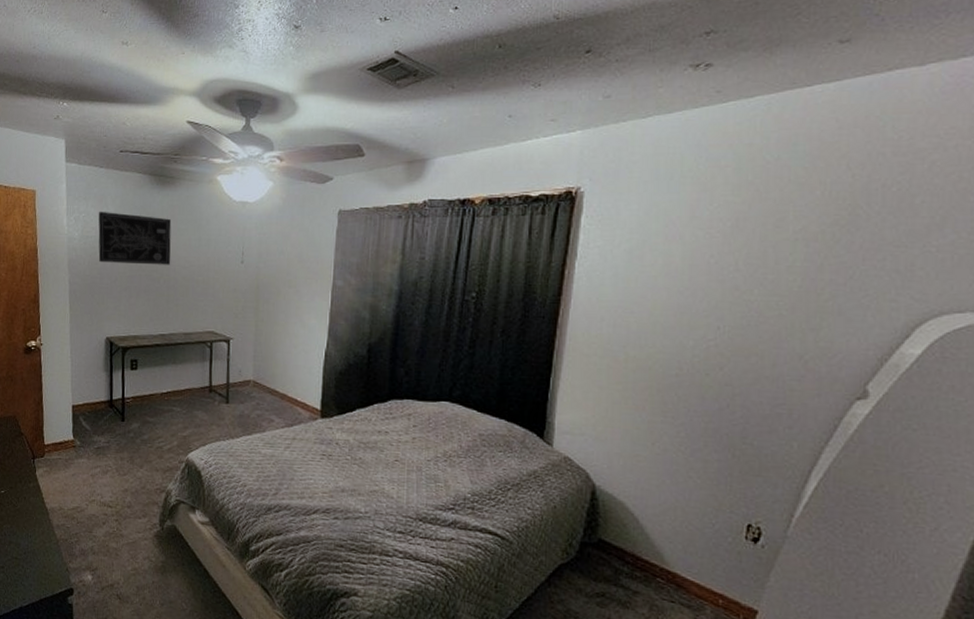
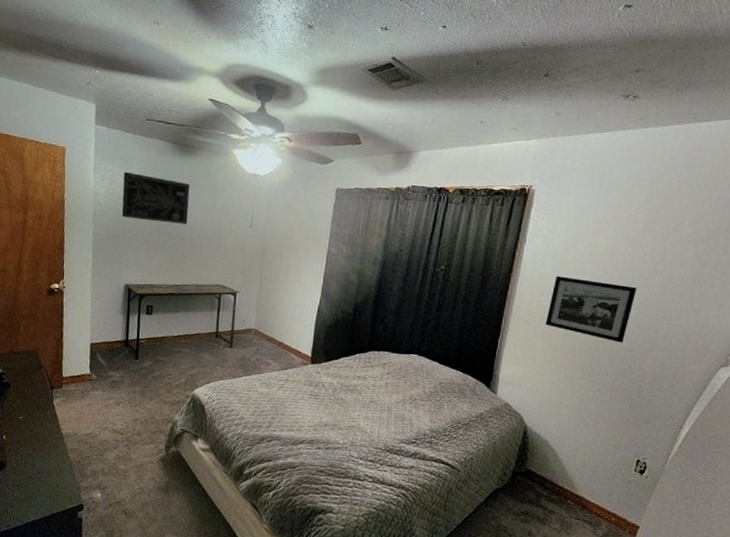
picture frame: none [610,295,730,375] -> present [545,275,637,343]

